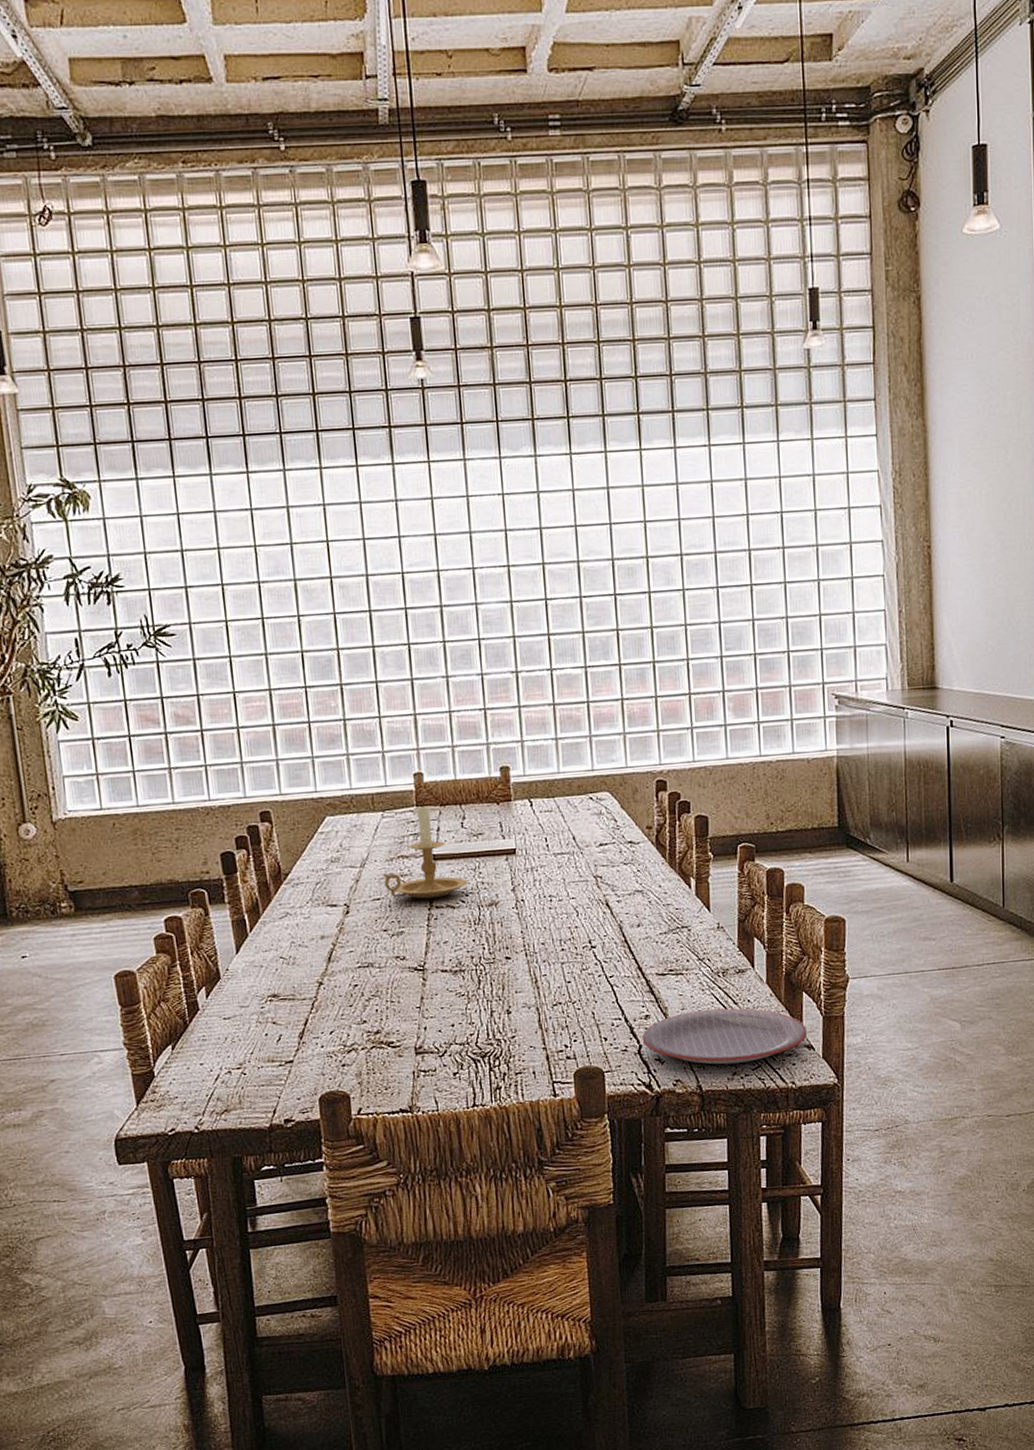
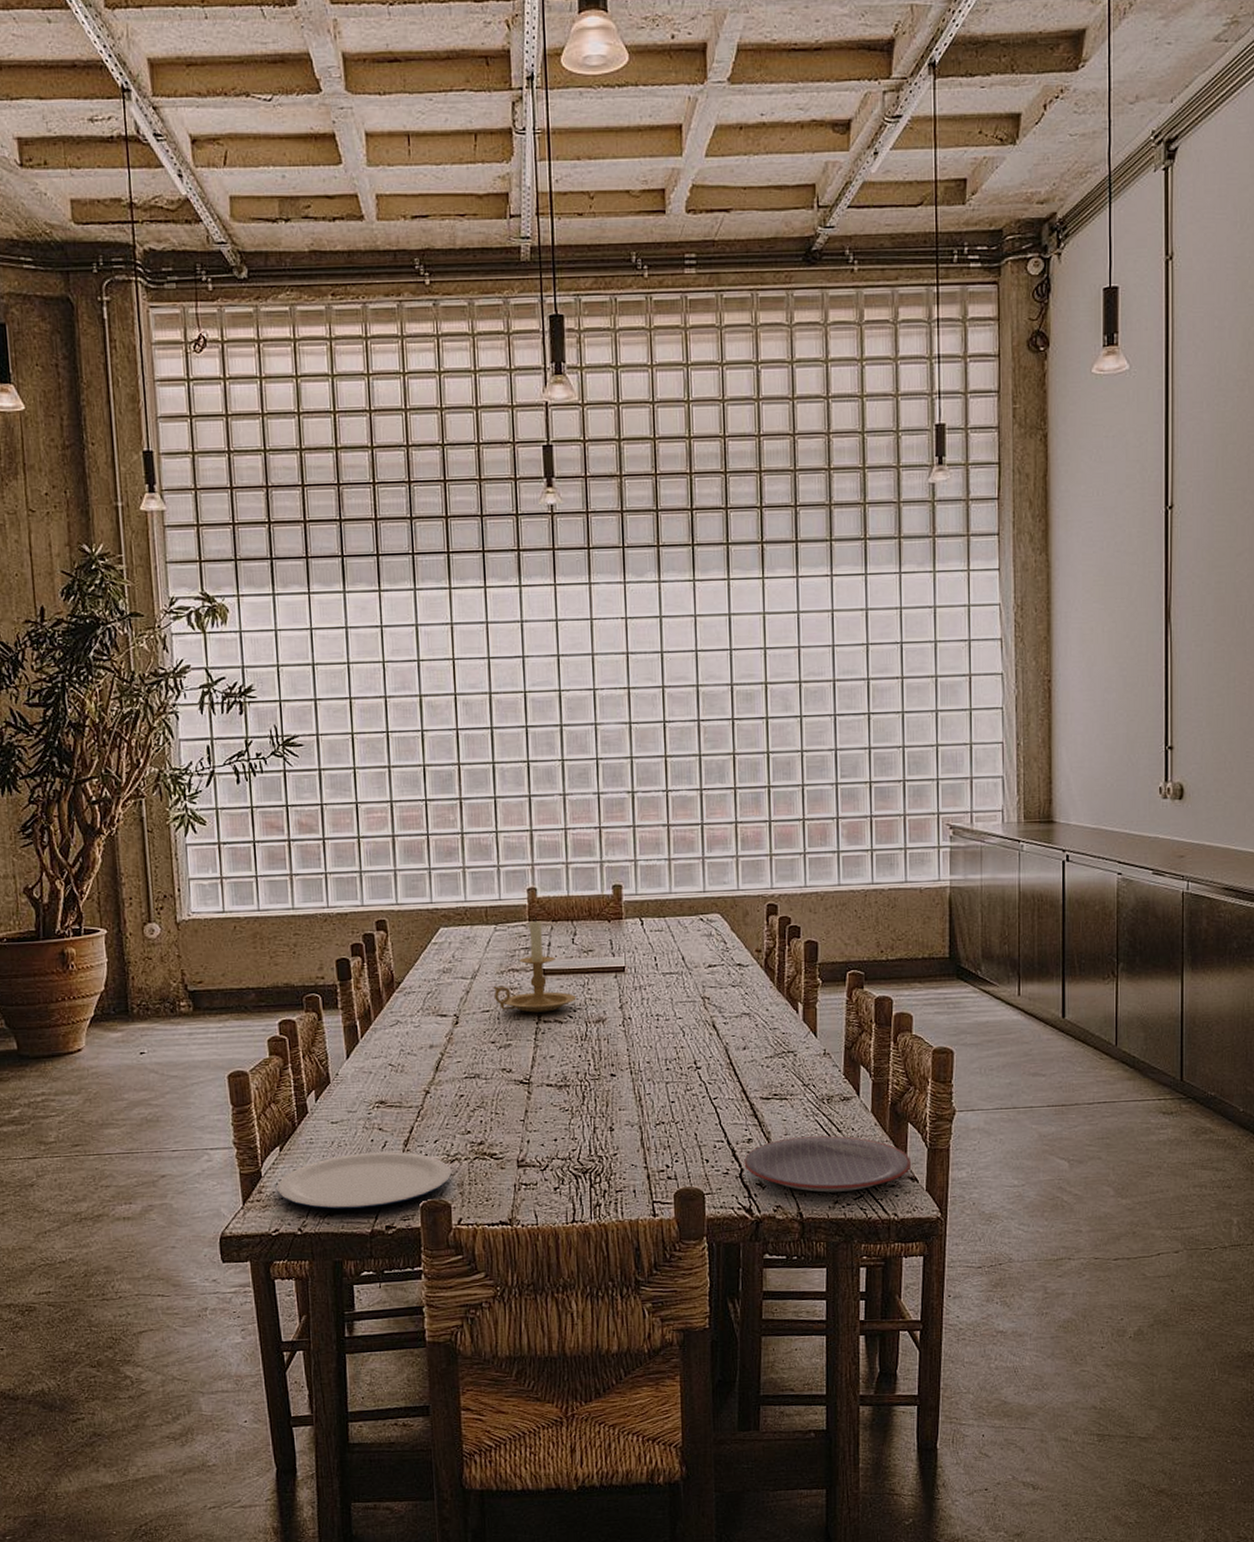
plate: none [170,1044,350,1106] -> present [276,1152,452,1210]

